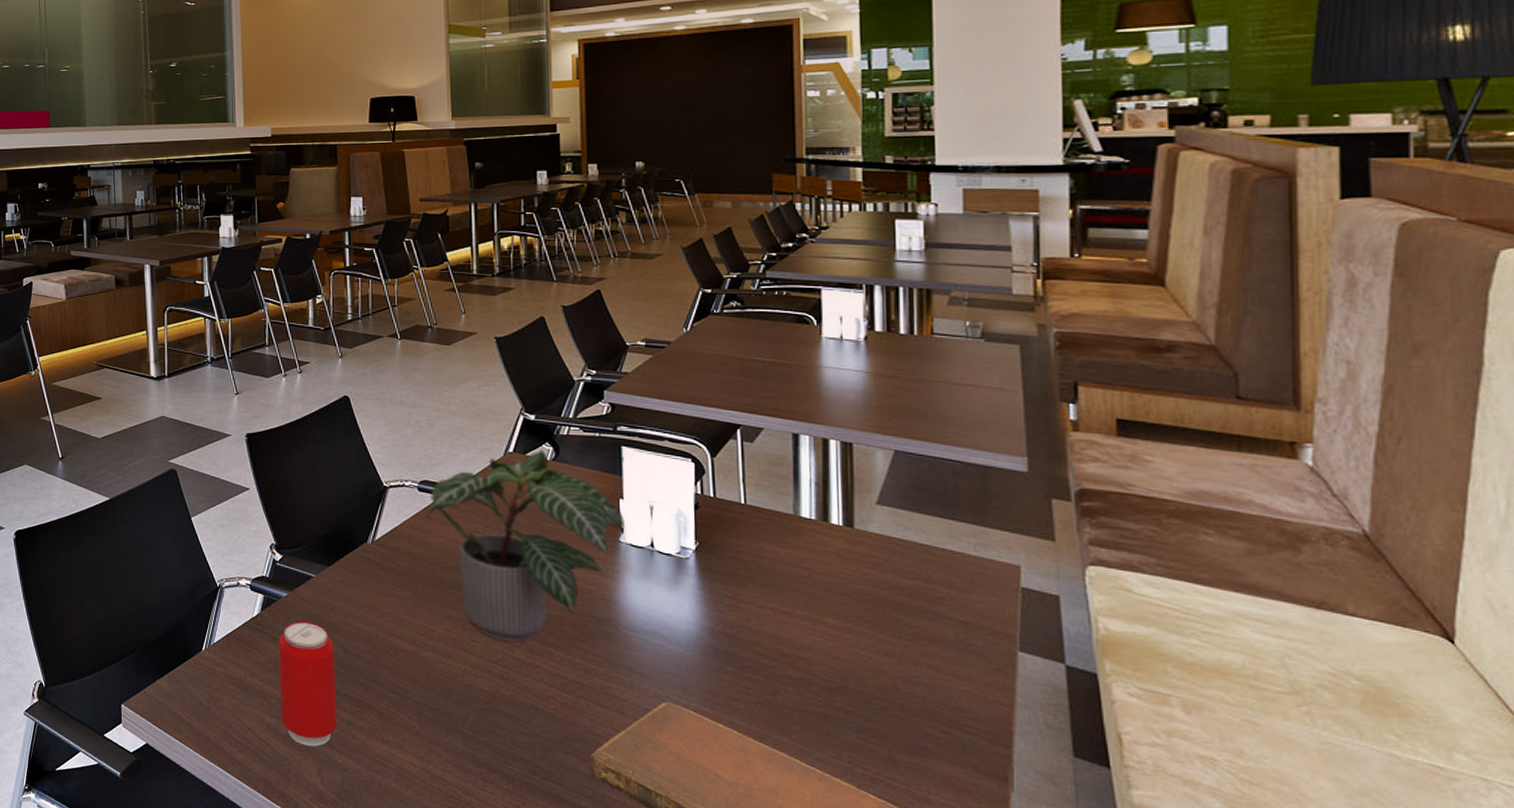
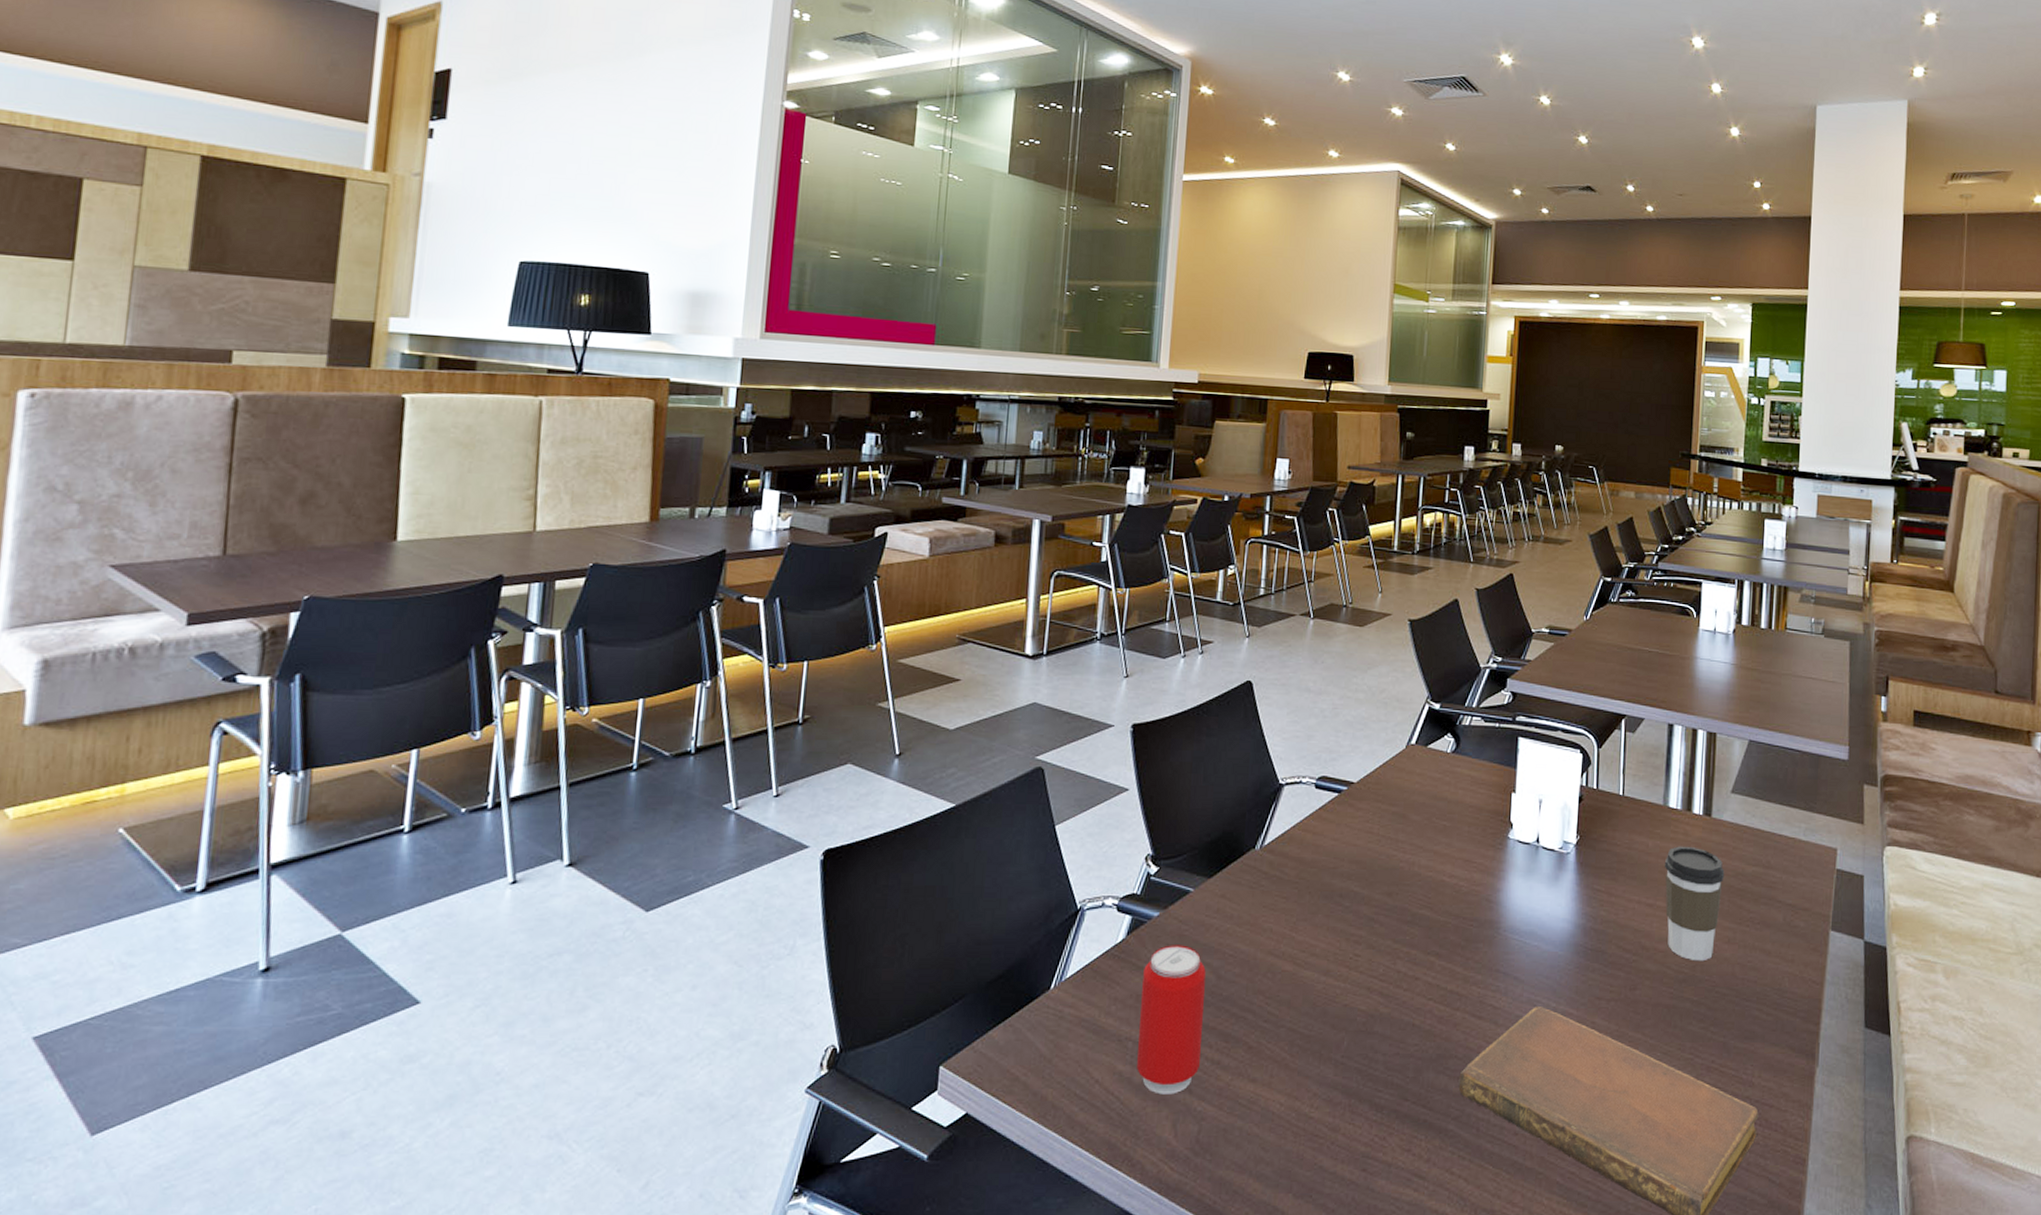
potted plant: present [427,449,626,643] -> none [1322,741,1516,954]
coffee cup: none [800,556,876,673] -> present [1664,846,1725,962]

